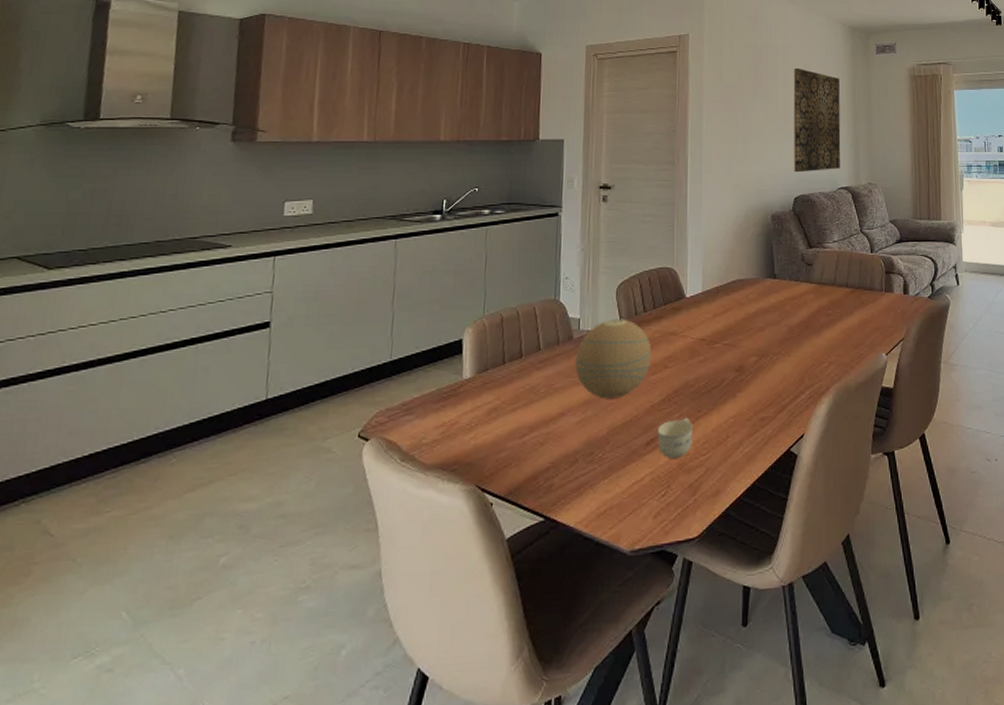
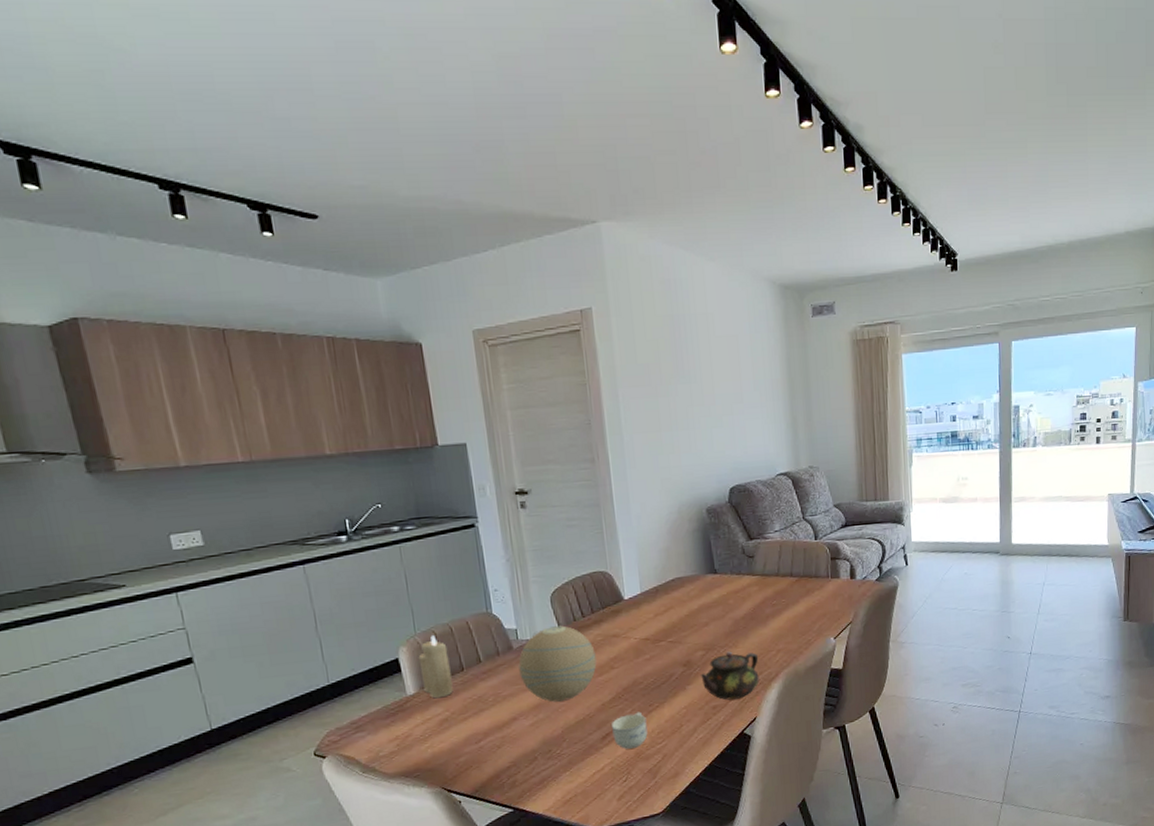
candle: none [480,318,511,385] -> present [418,635,453,699]
teapot: none [751,359,811,413] -> present [700,651,759,700]
wall art: present [793,67,841,173] -> none [717,340,778,461]

